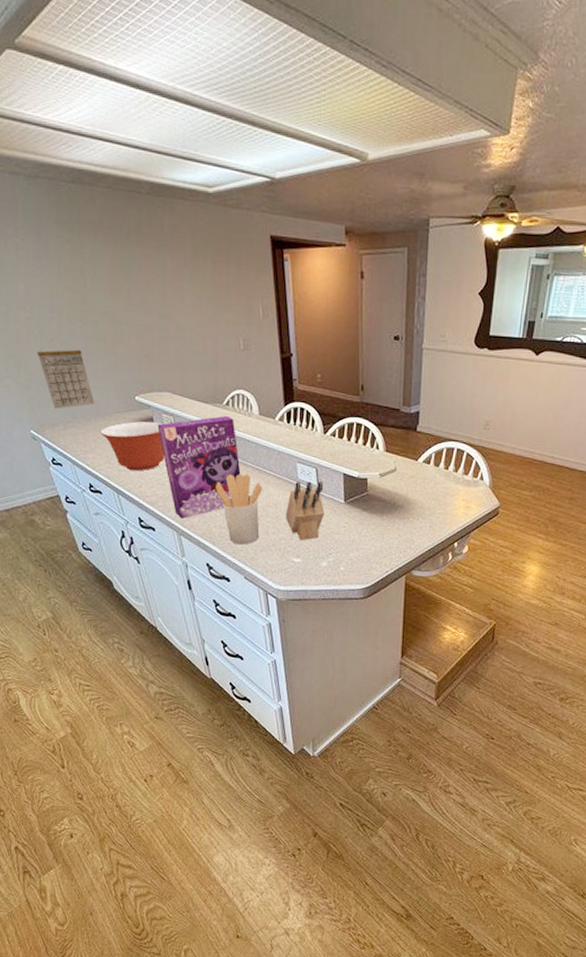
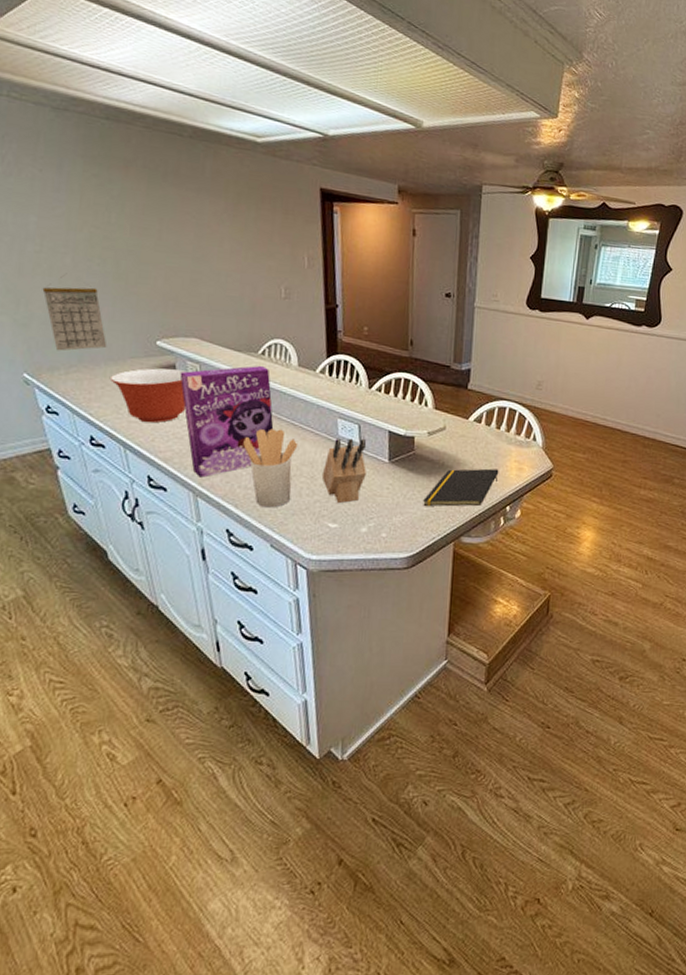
notepad: none [377,507,448,543] -> present [423,468,499,507]

